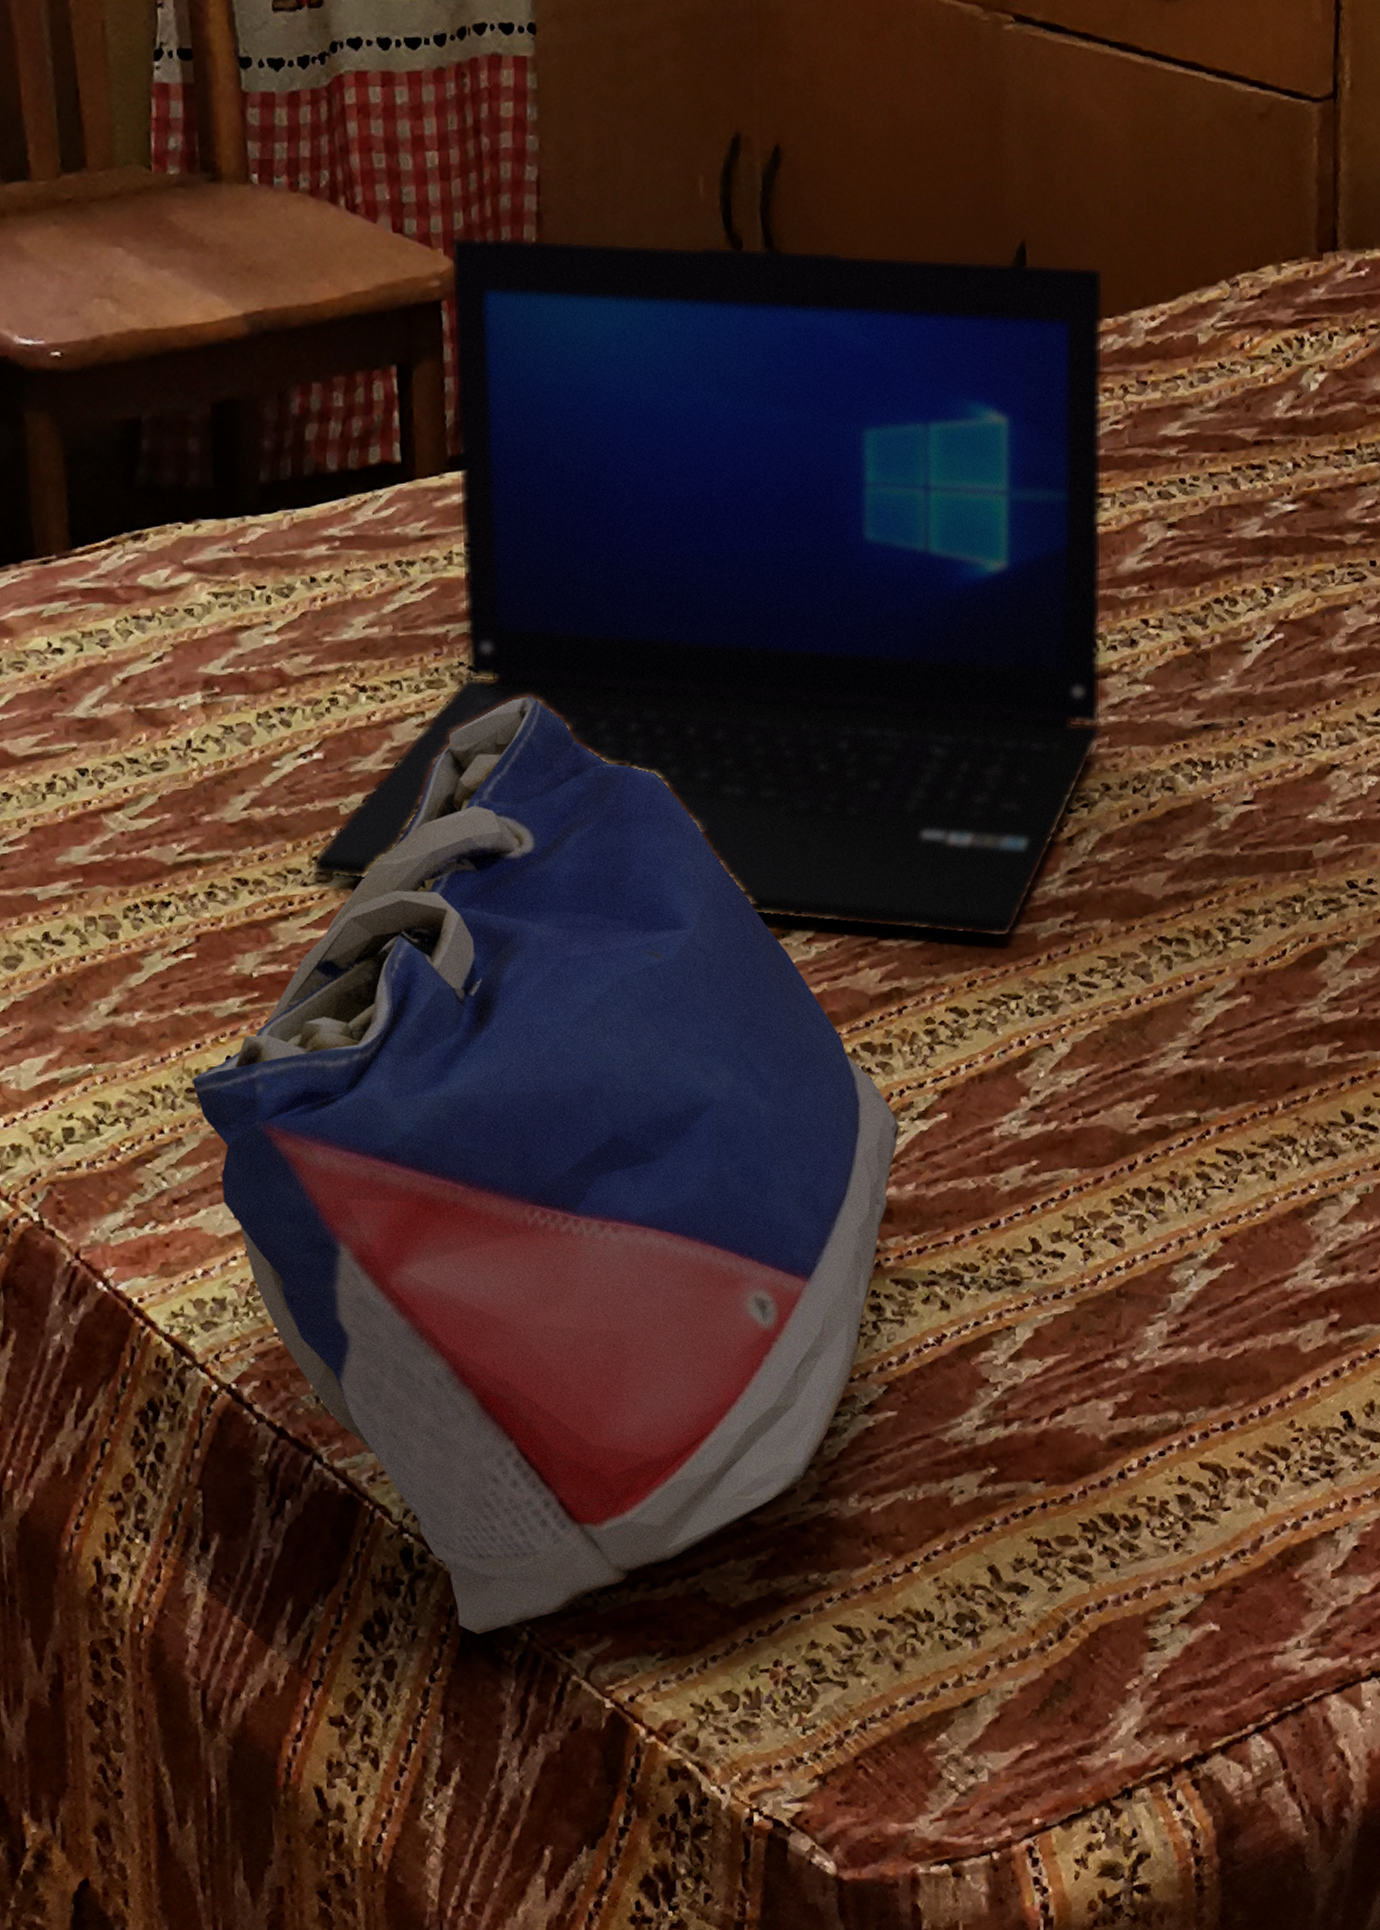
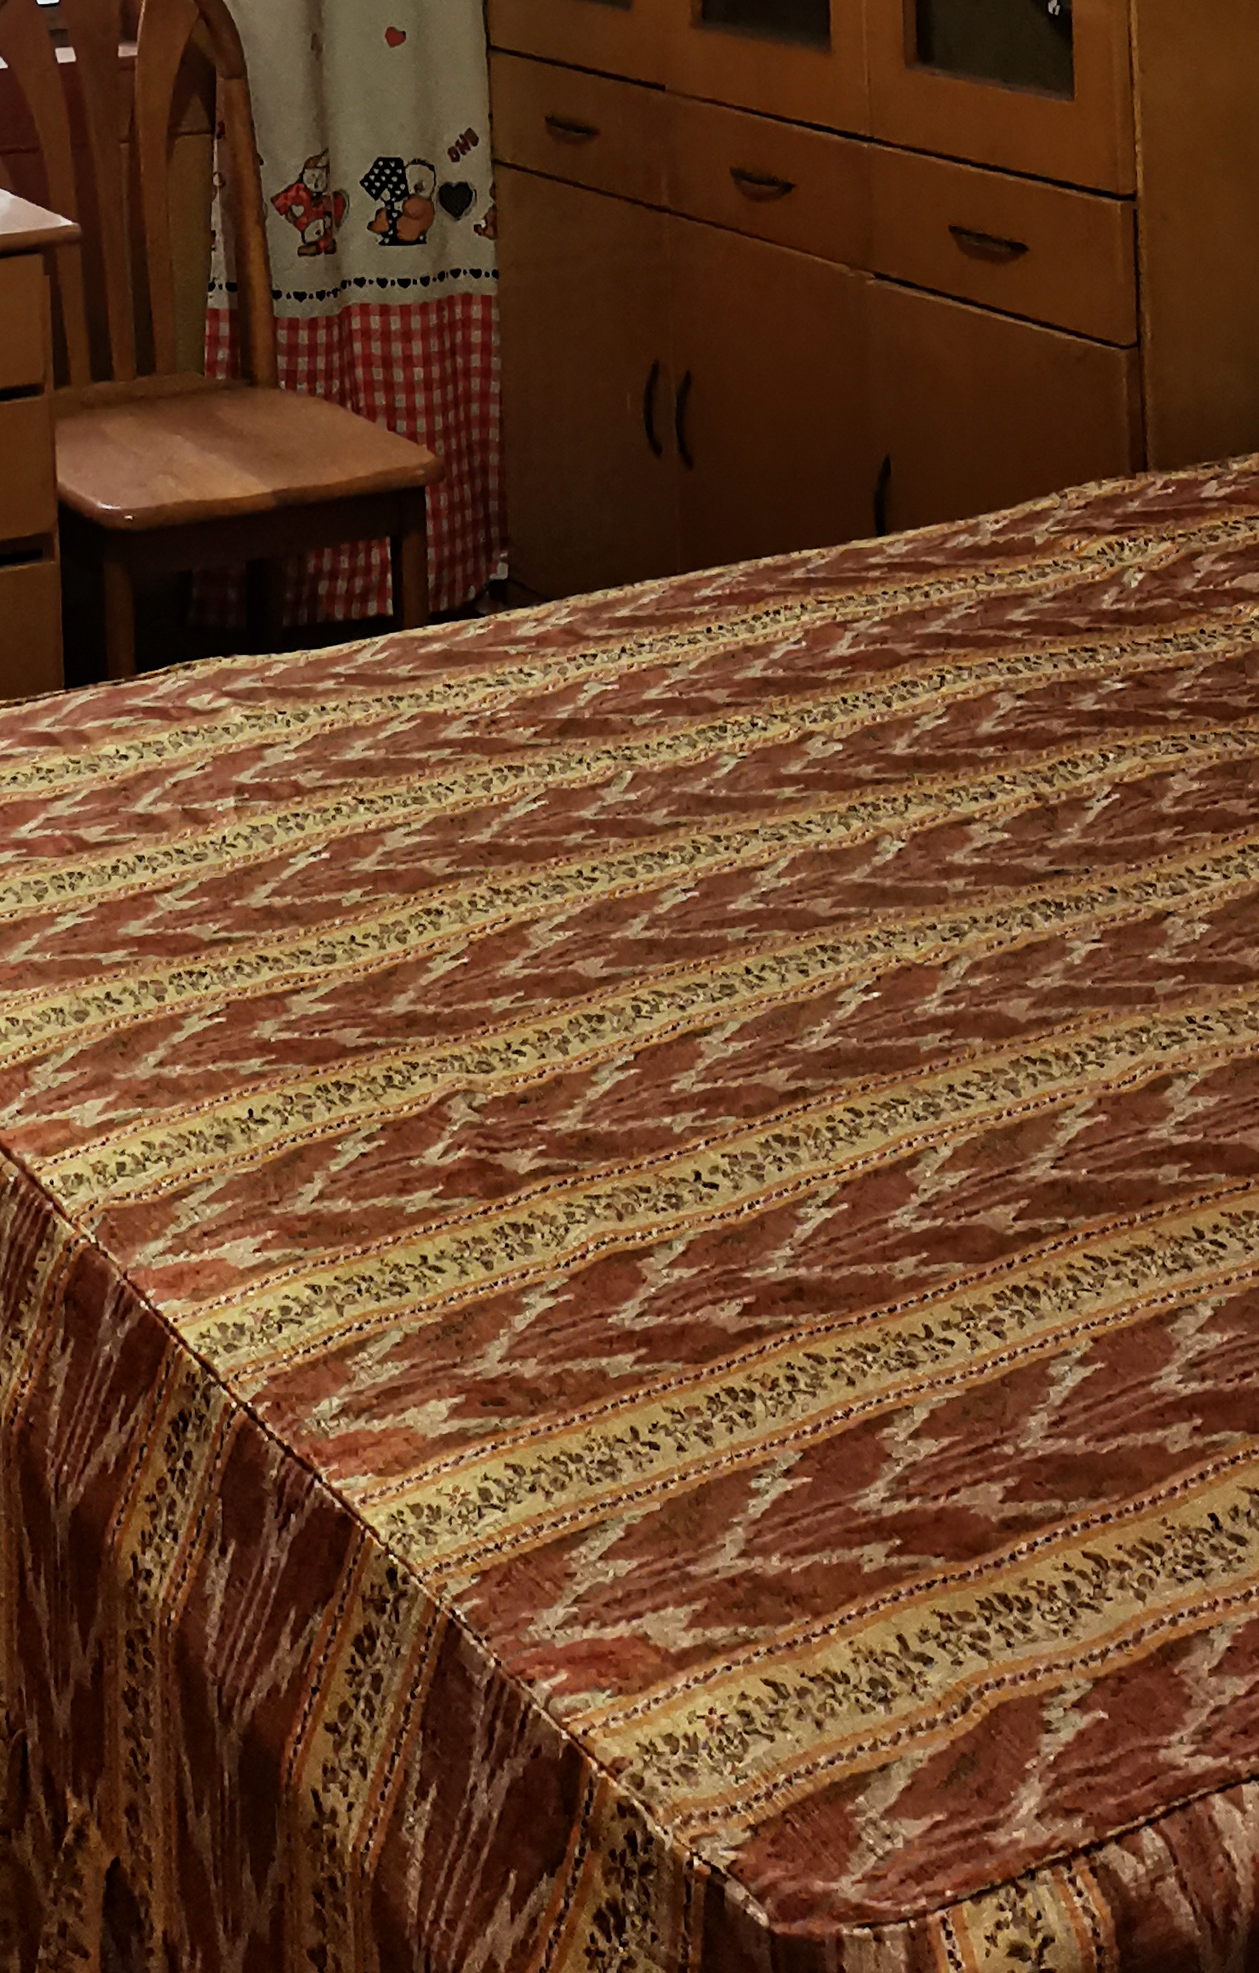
tote bag: present [191,696,899,1635] -> none [220,814,807,1657]
laptop: present [311,235,1104,938] -> none [319,434,968,1048]

